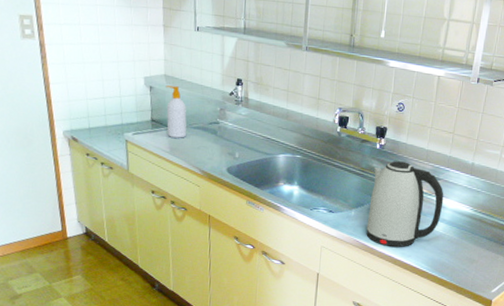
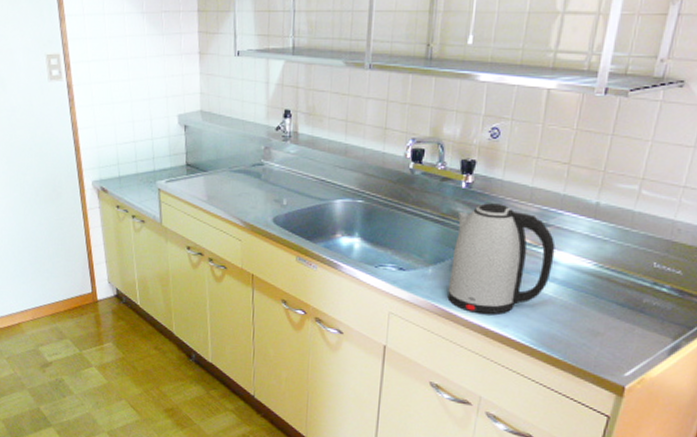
soap bottle: present [165,85,187,138] -> none [201,123,227,184]

